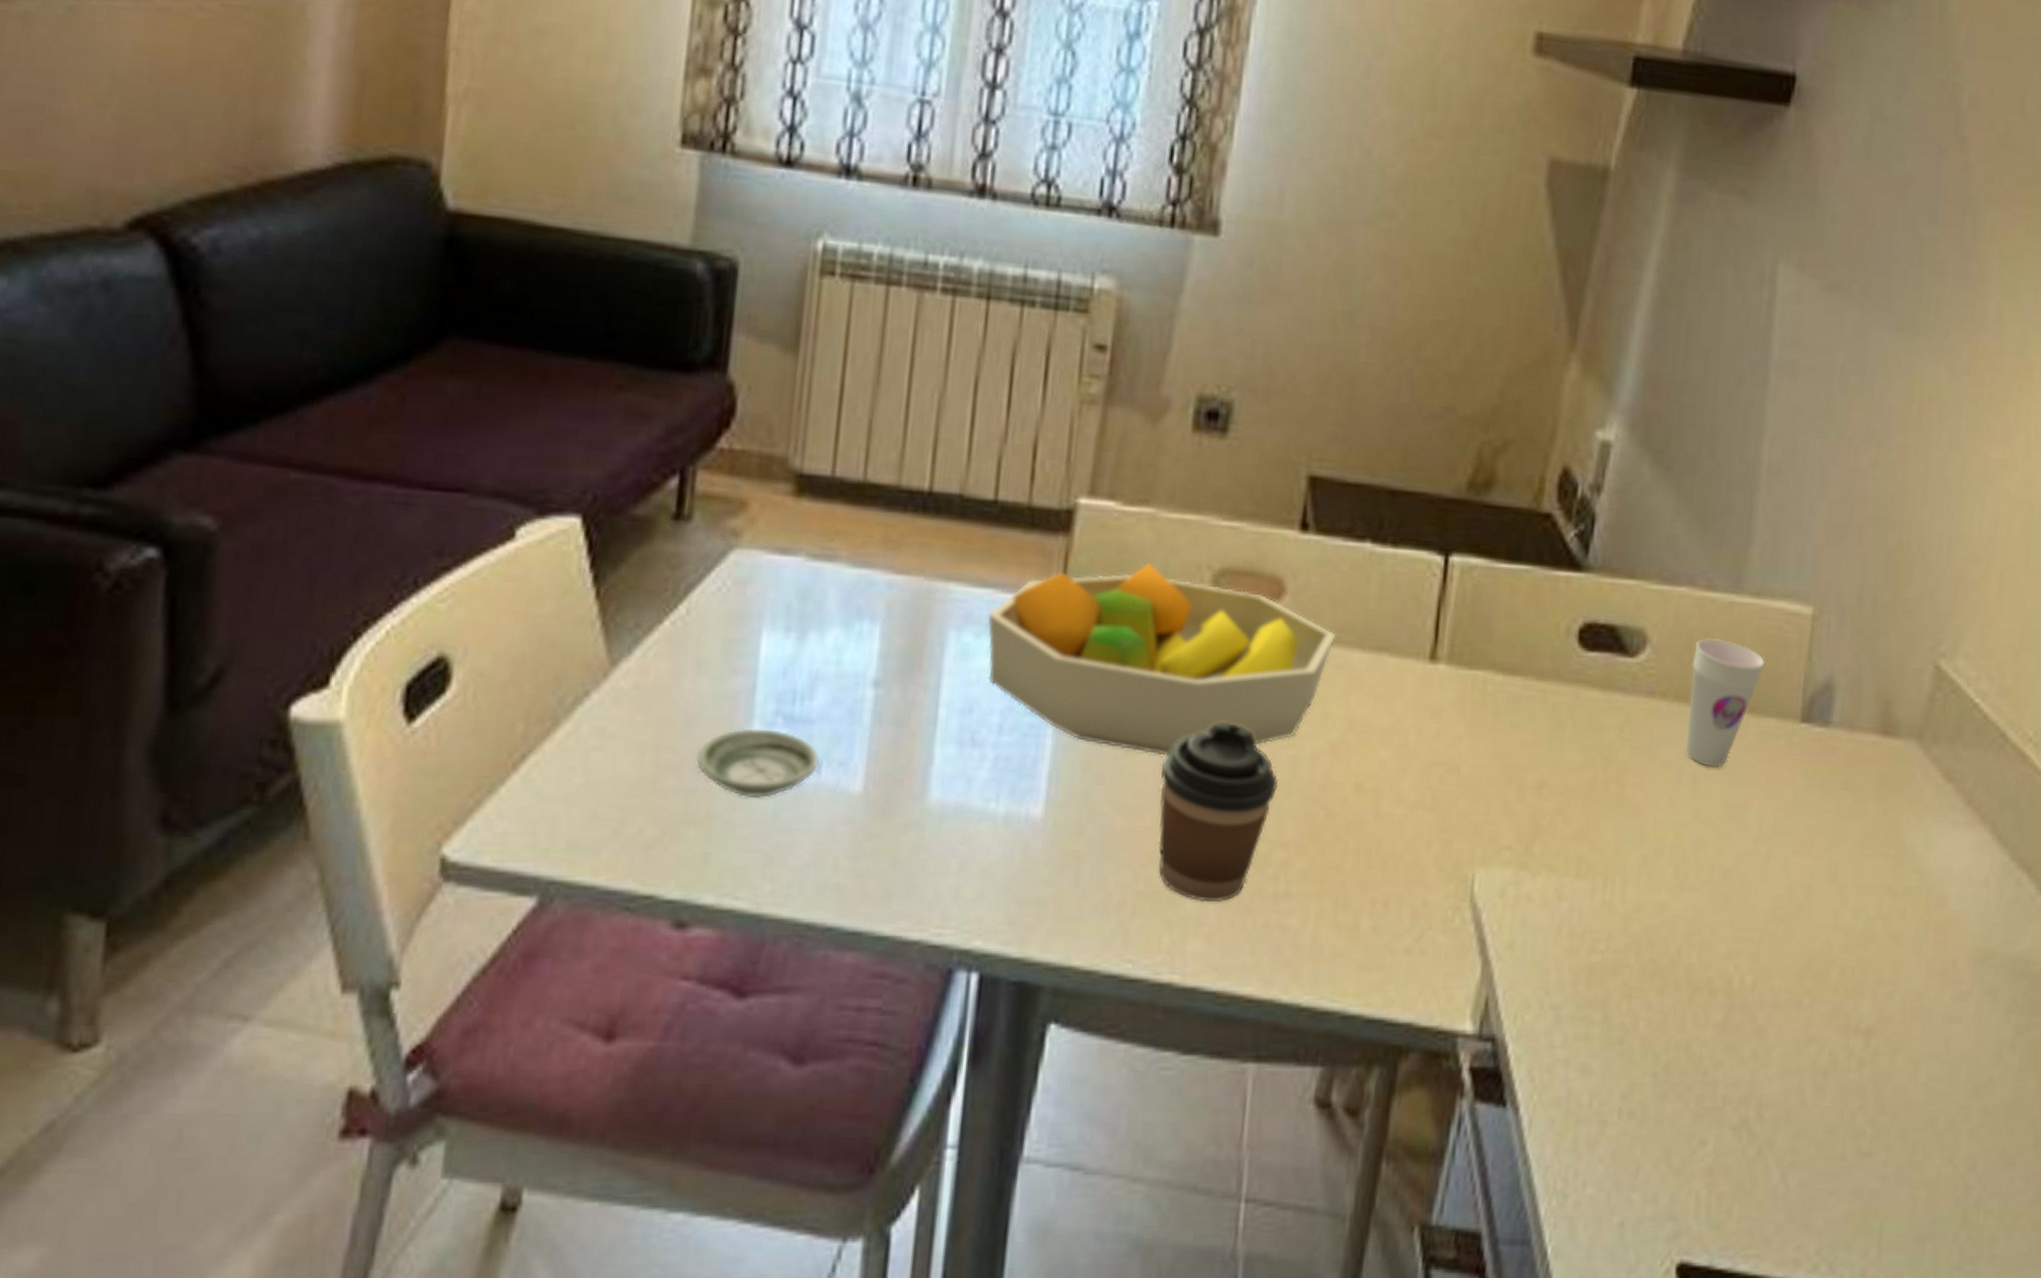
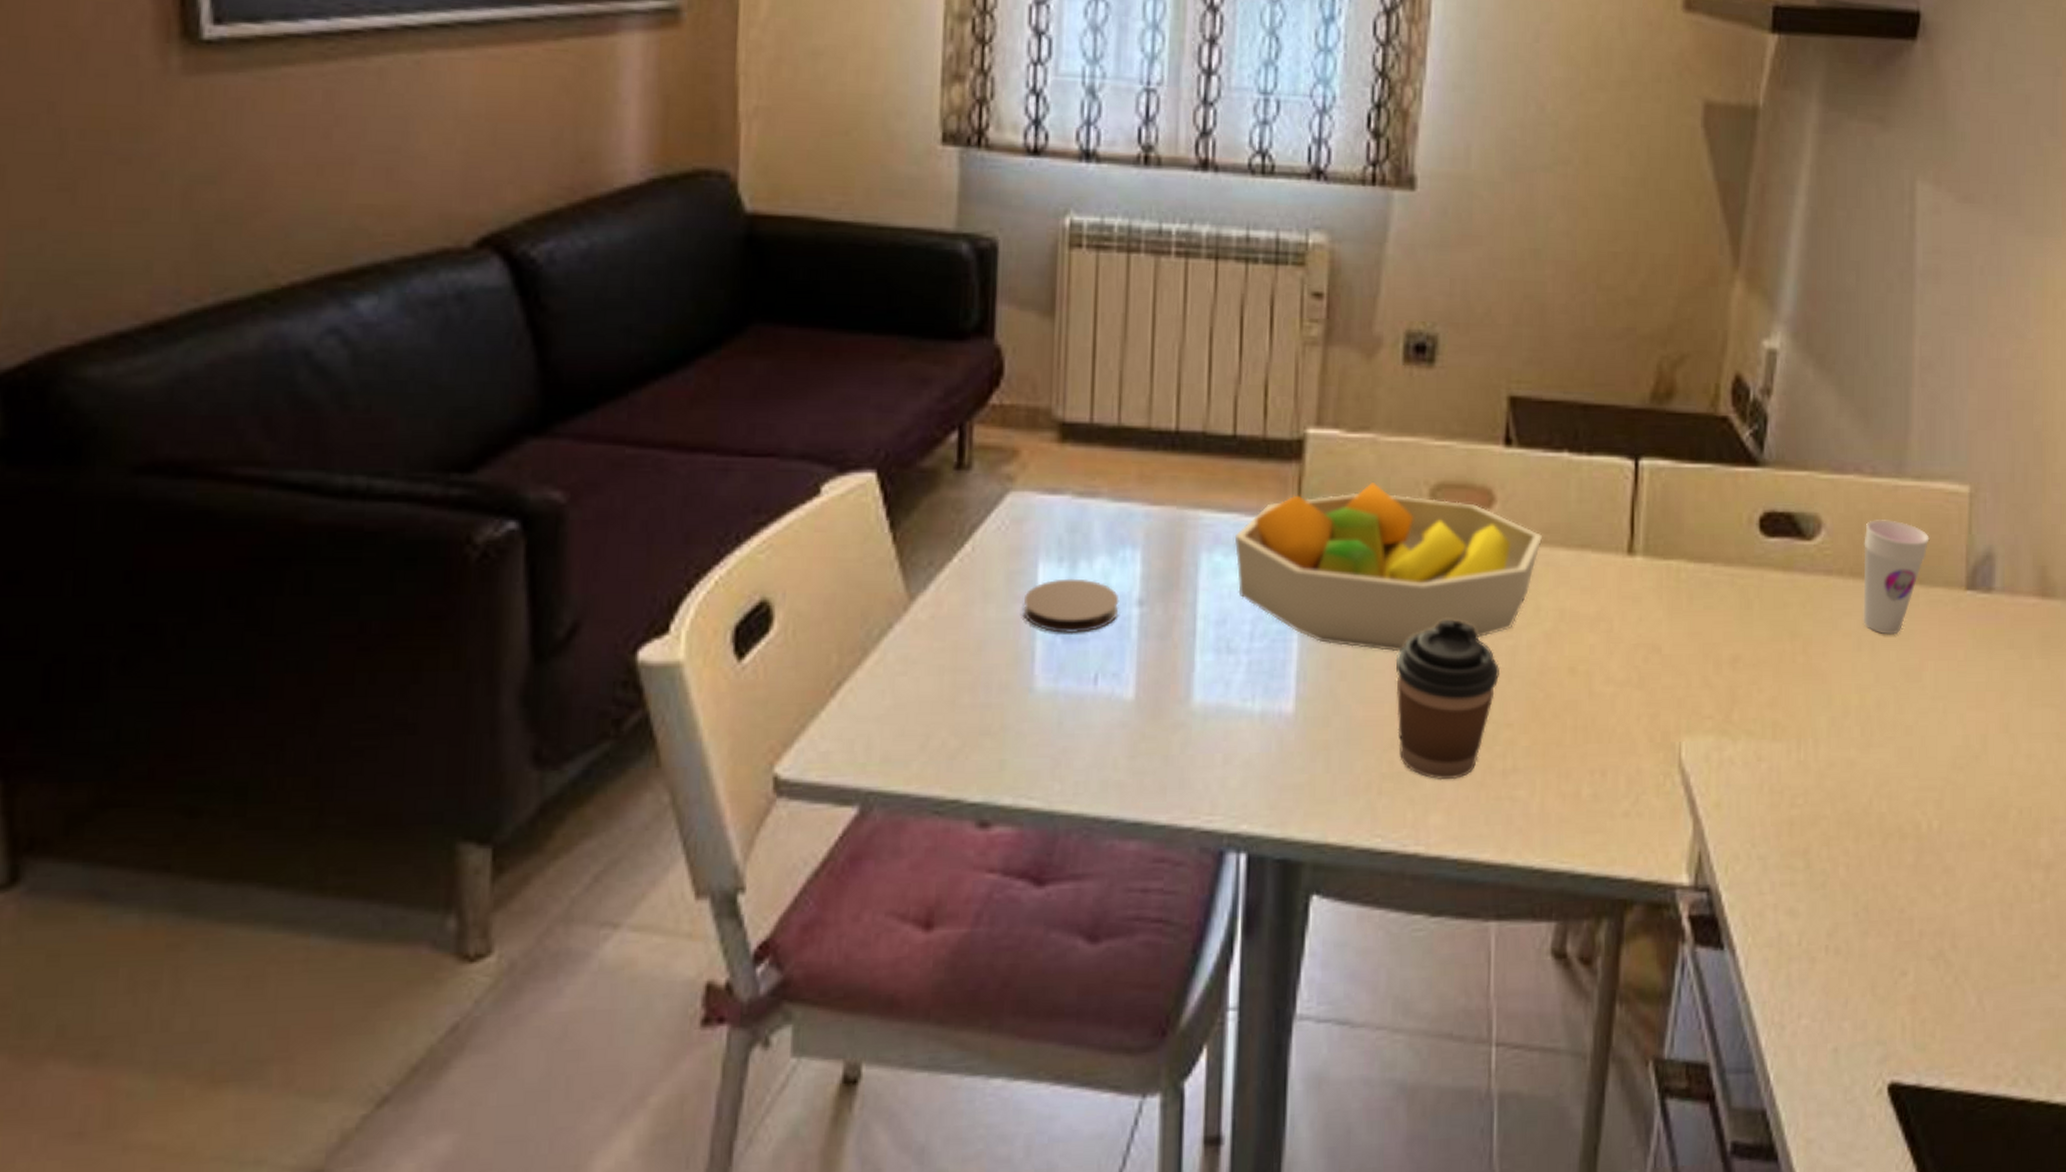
saucer: present [696,728,819,798] -> none [988,648,1095,709]
coaster: none [741,651,852,715] -> present [1024,578,1119,634]

